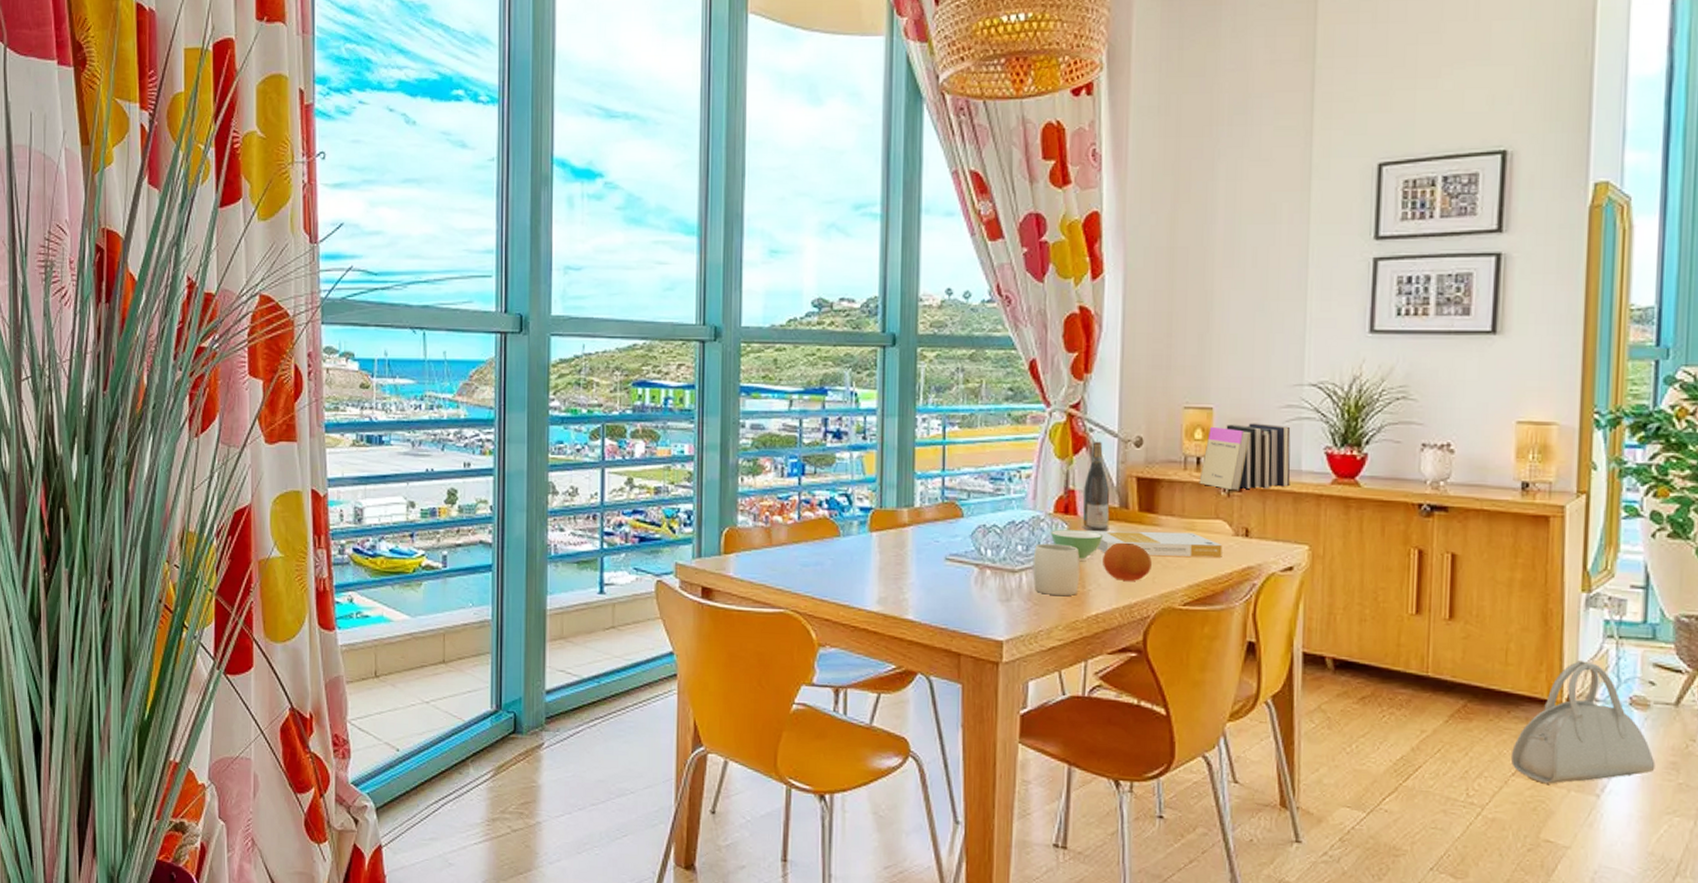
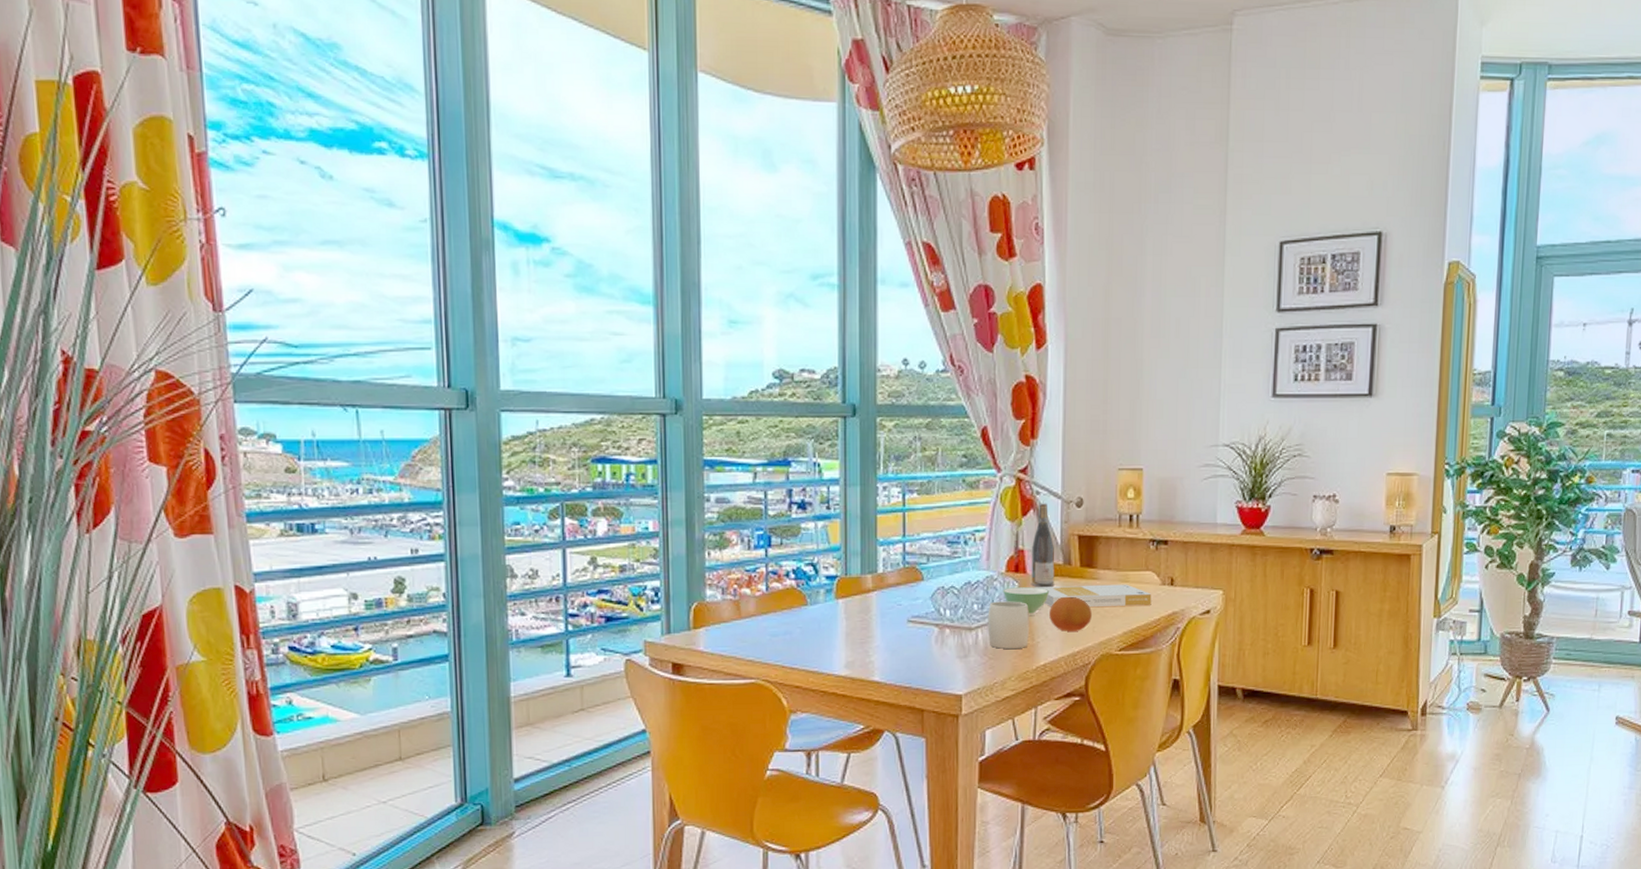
books: present [1199,423,1291,491] -> none [1131,481,1208,544]
handbag: present [1510,660,1656,784] -> none [1379,675,1485,781]

